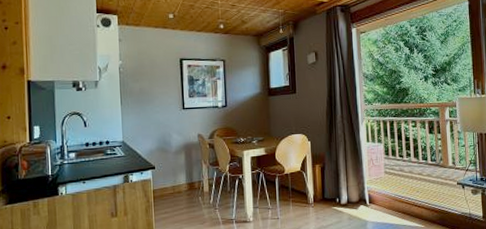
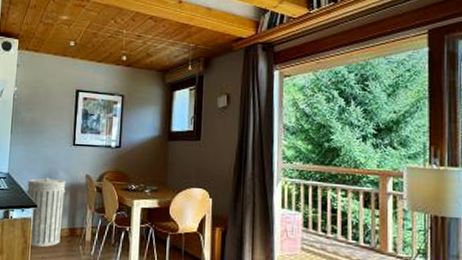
trash can: none [143,140,181,204] -> present [26,176,66,248]

